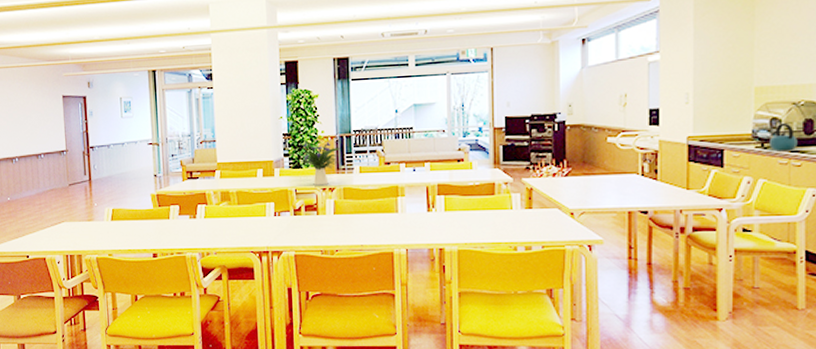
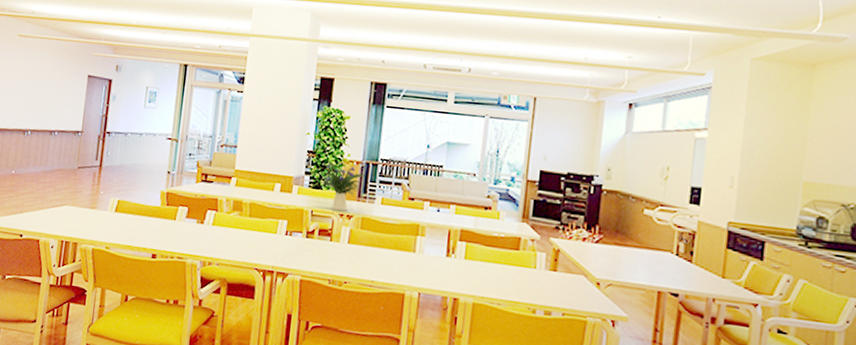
kettle: present [768,122,798,152] -> none [812,223,844,255]

